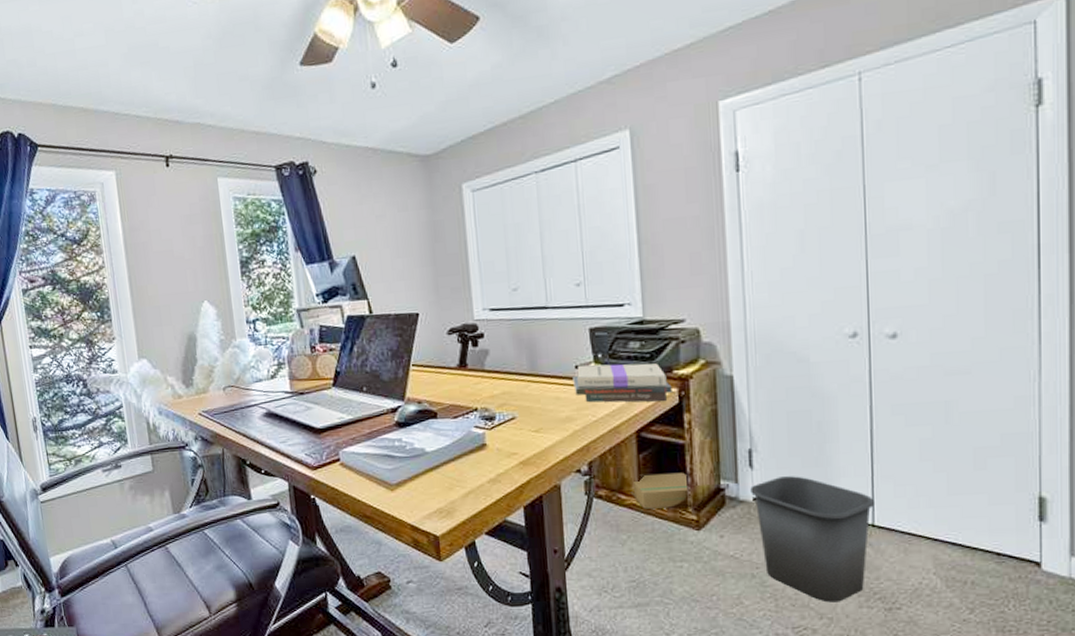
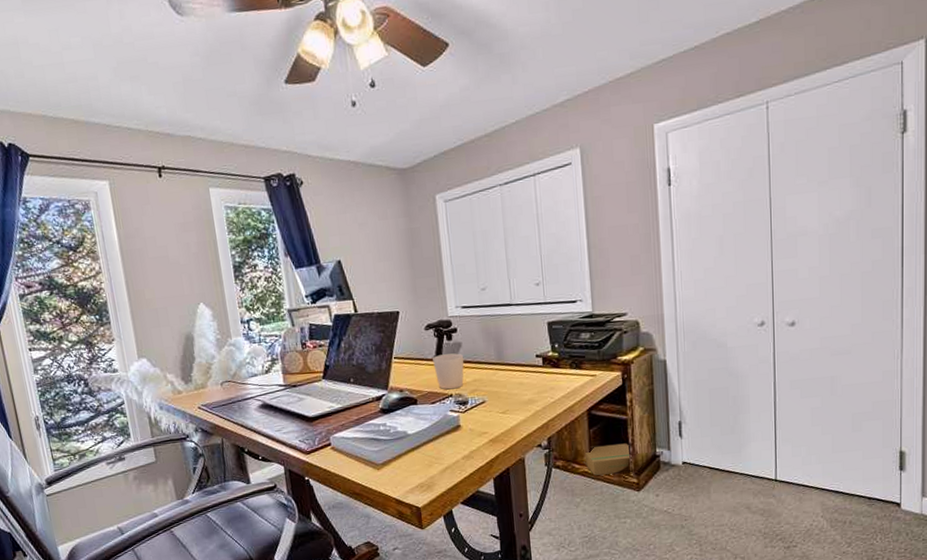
cup: none [456,361,492,403] -> present [433,353,464,390]
books: present [573,363,672,403] -> none [534,351,617,387]
waste bin: present [750,476,876,603] -> none [680,442,778,545]

